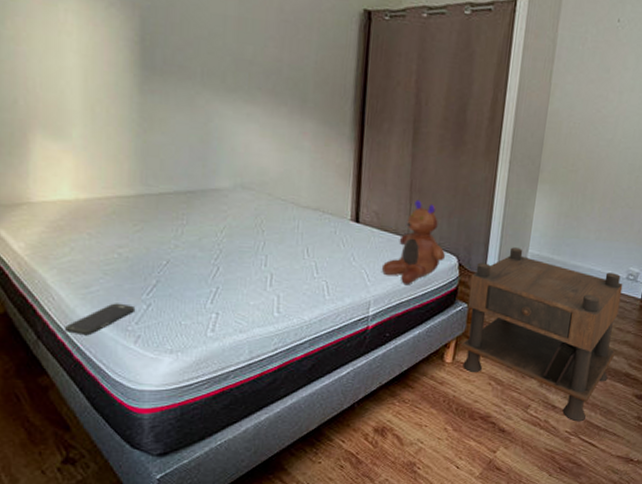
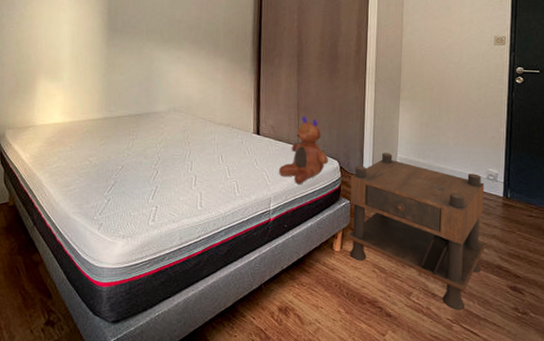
smartphone: present [63,303,134,336] -> none [51,198,99,223]

